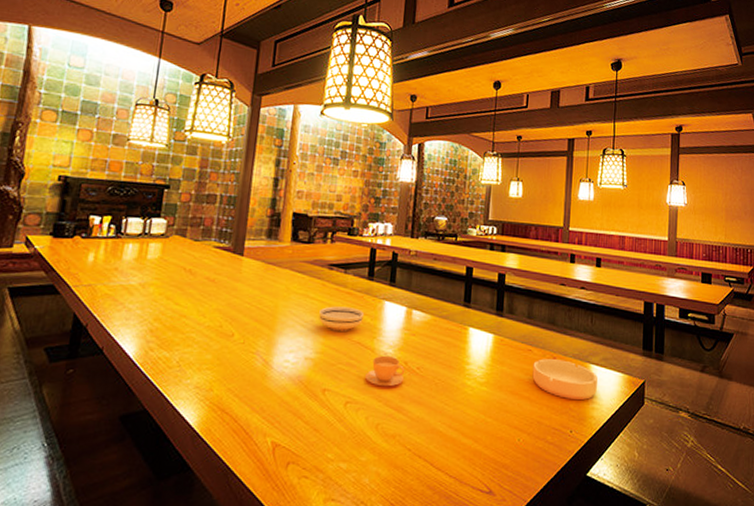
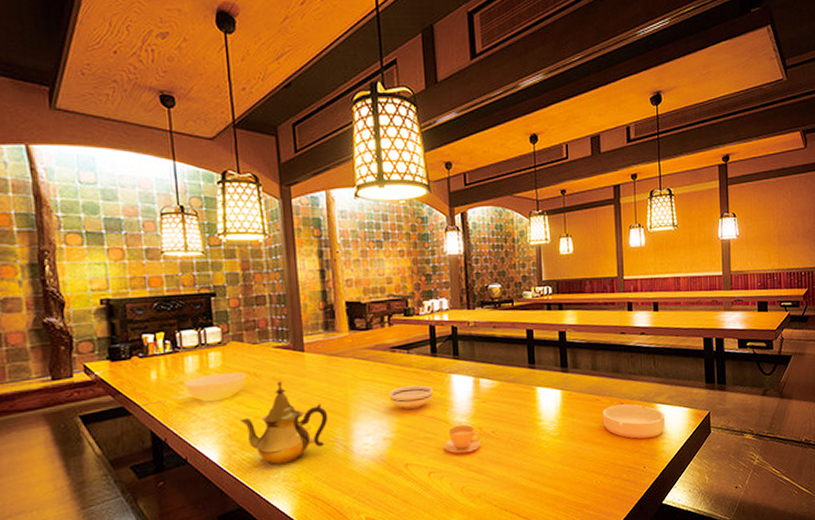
bowl: none [118,265,182,294] -> present [184,372,247,402]
teapot: none [164,282,254,369] -> present [239,381,329,464]

